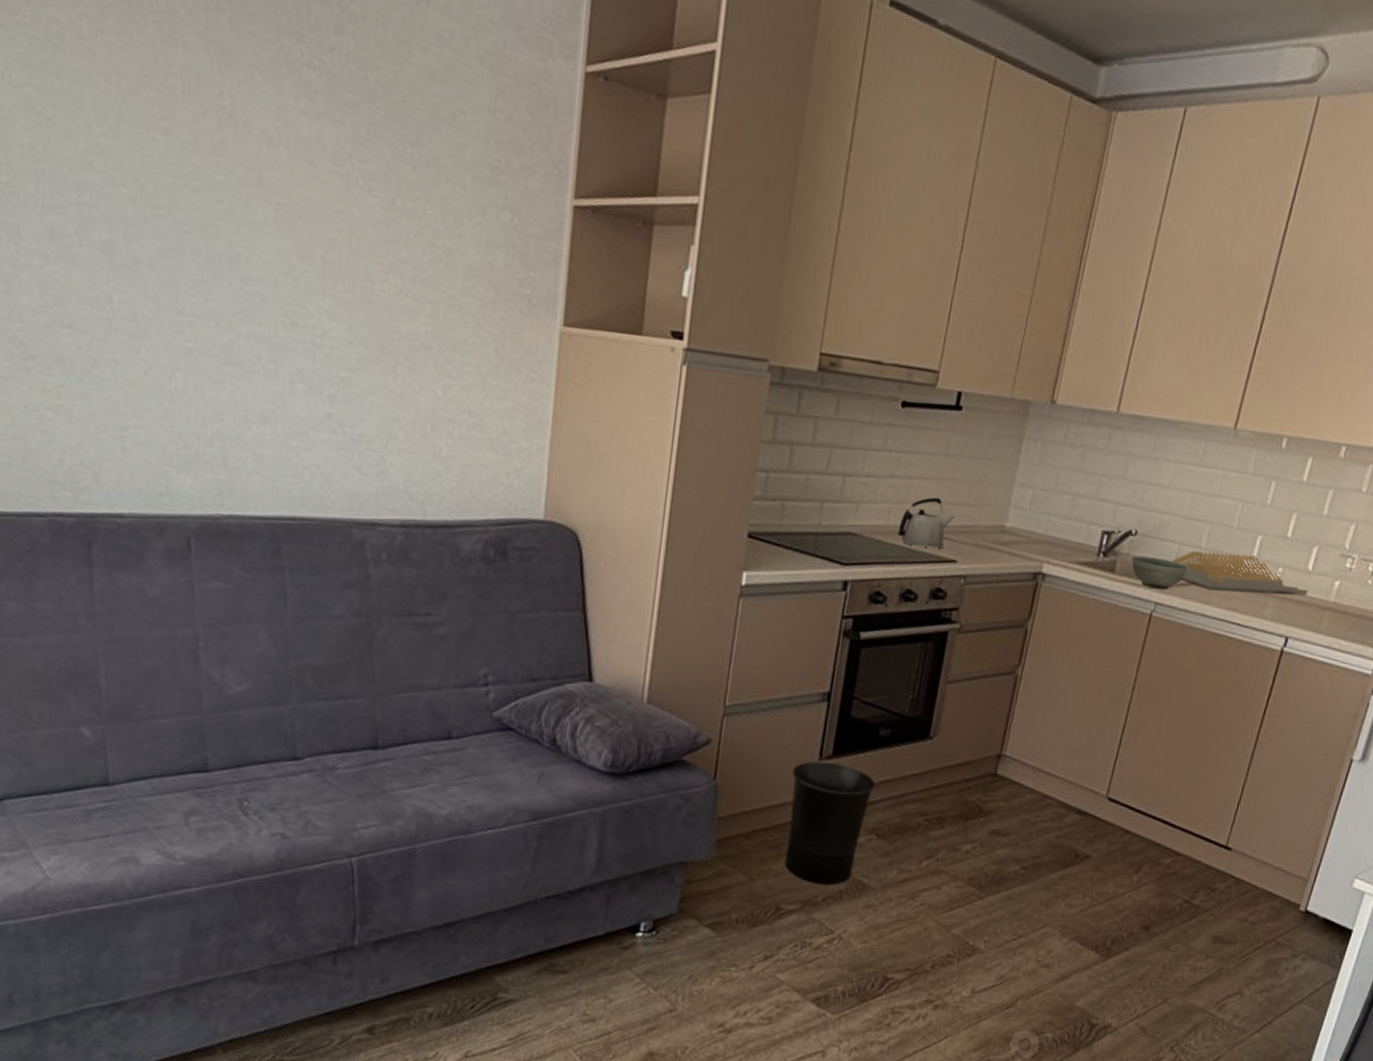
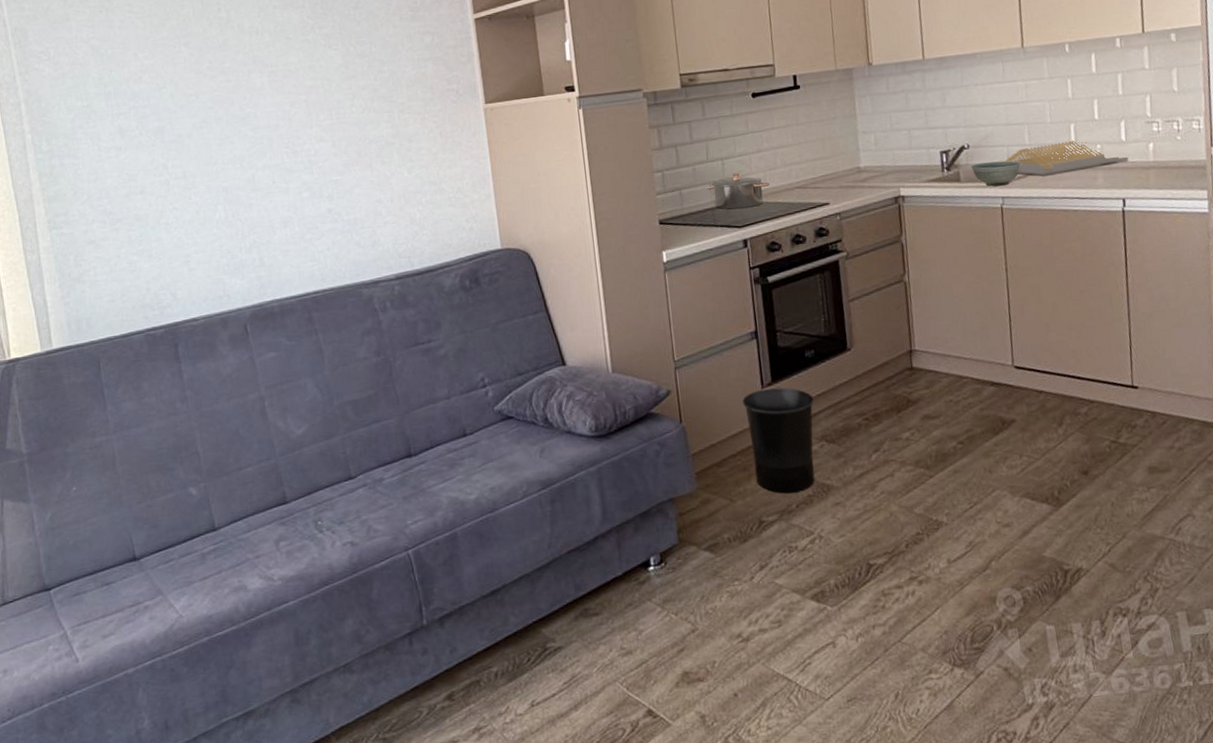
cooking pot: none [815,495,893,544] -> present [706,172,770,210]
kettle: present [897,497,956,549] -> none [775,158,818,200]

